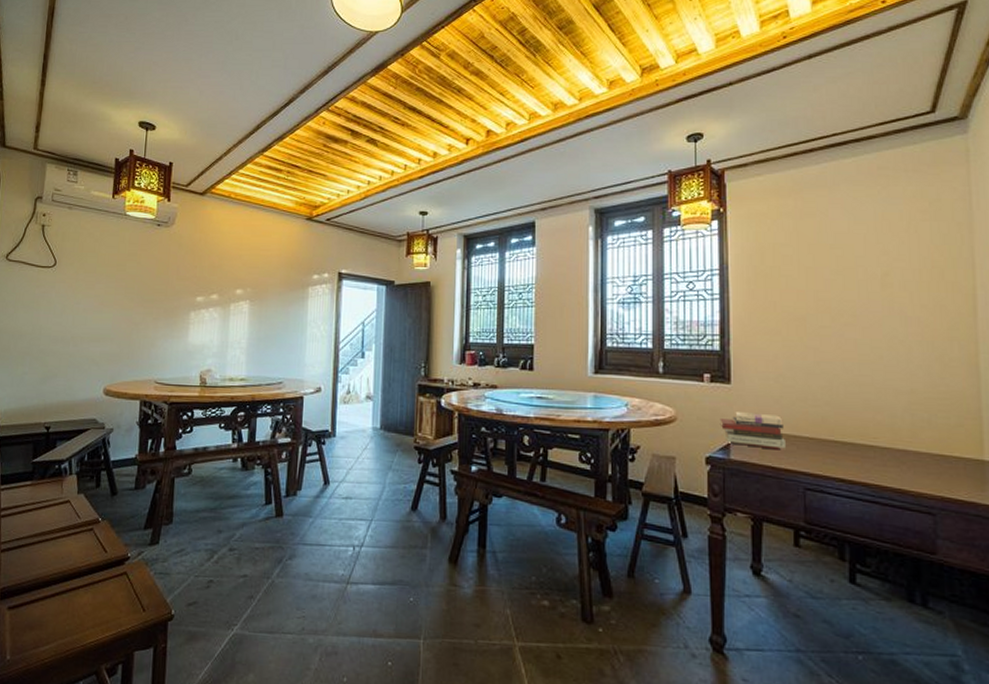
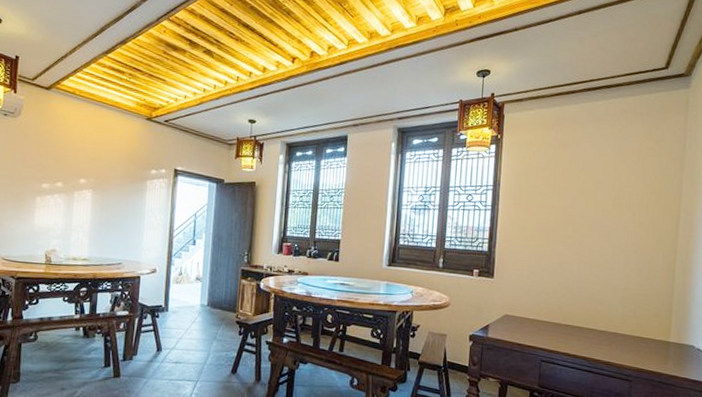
books: present [719,412,785,450] -> none [482,300,530,331]

